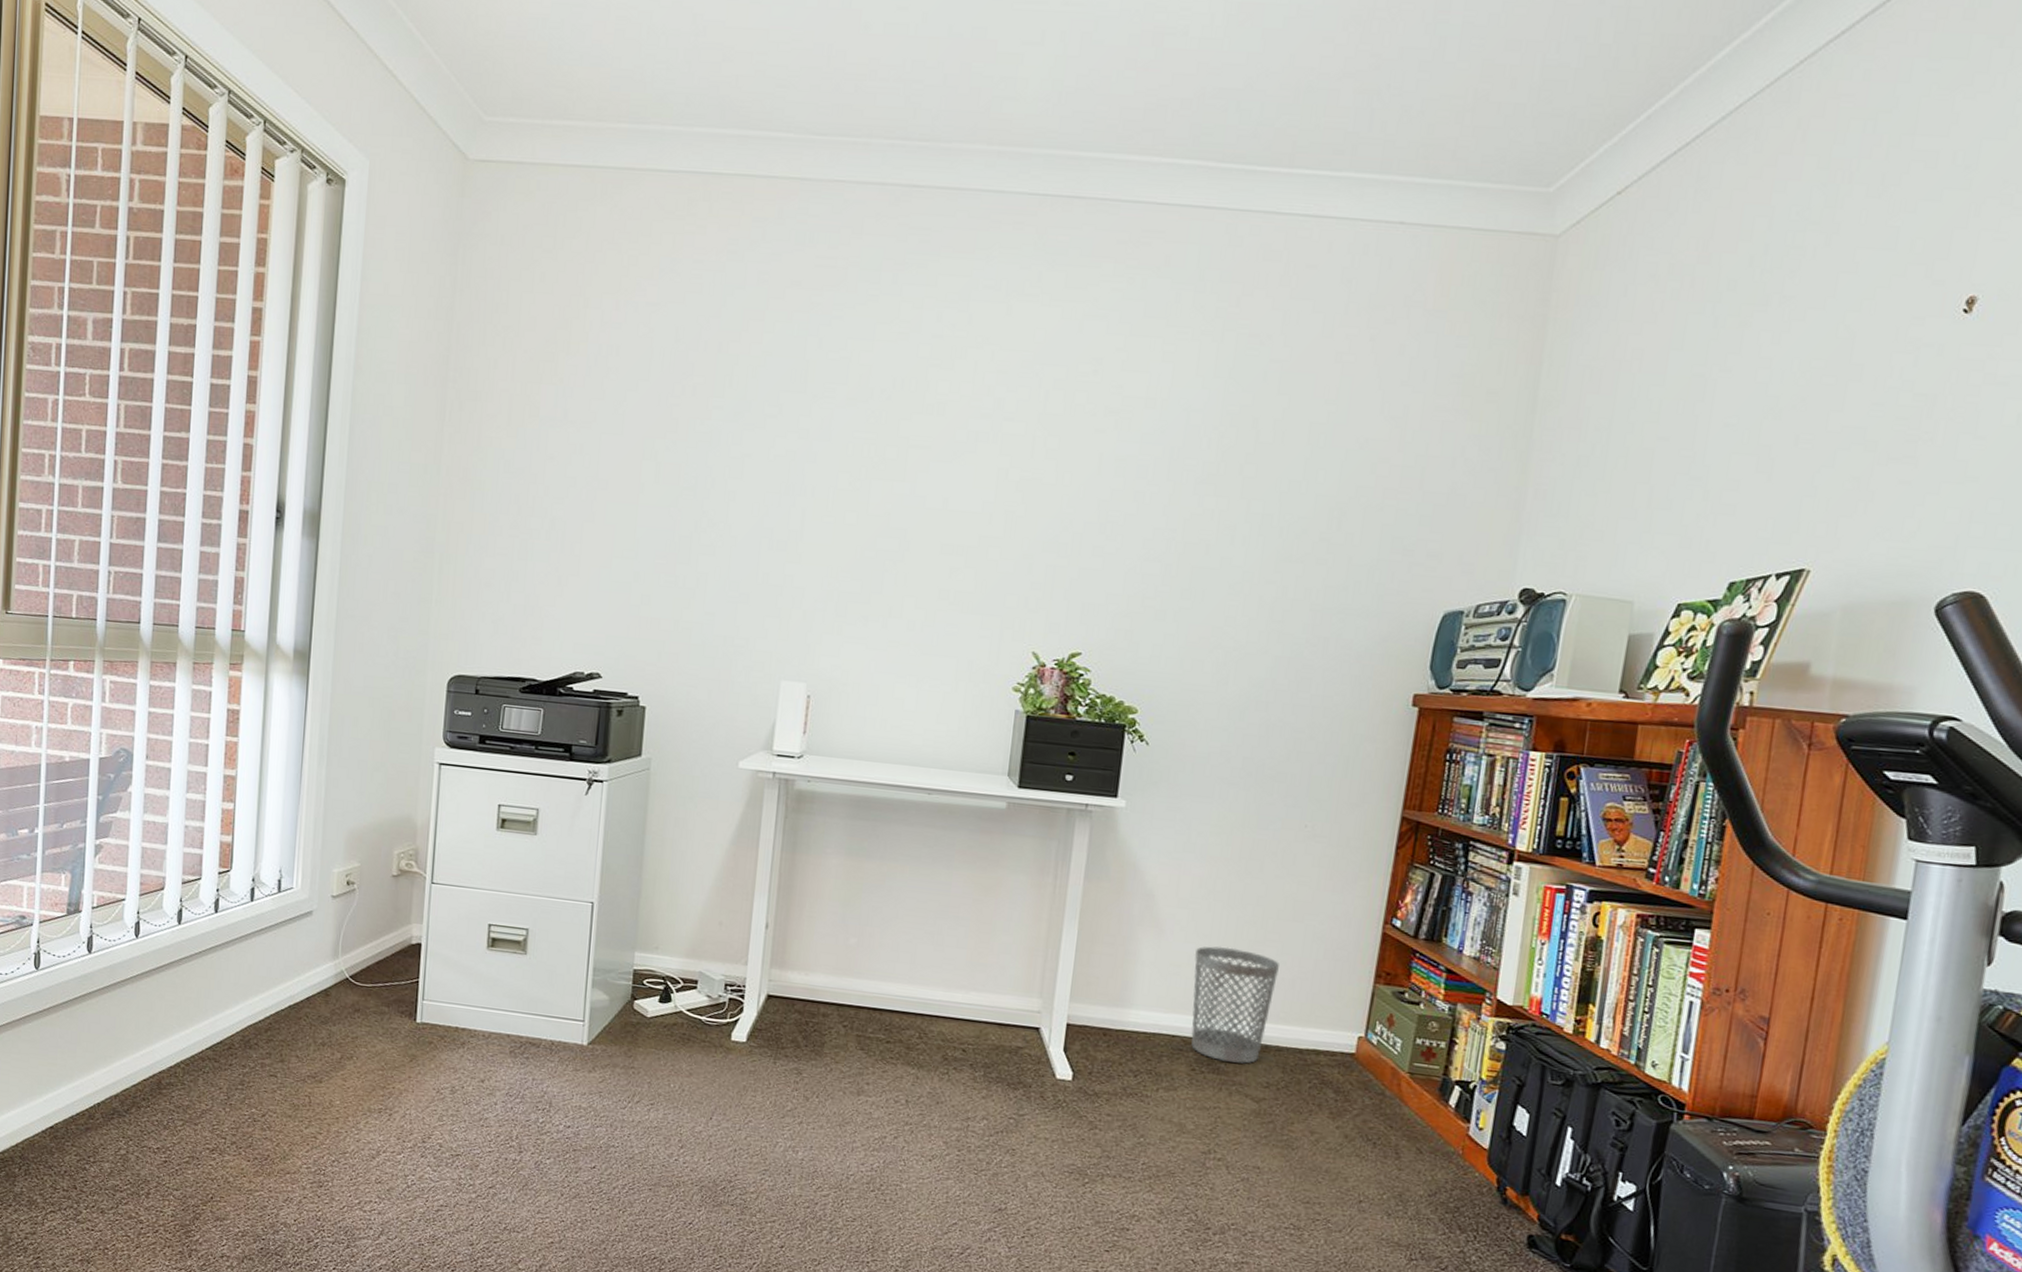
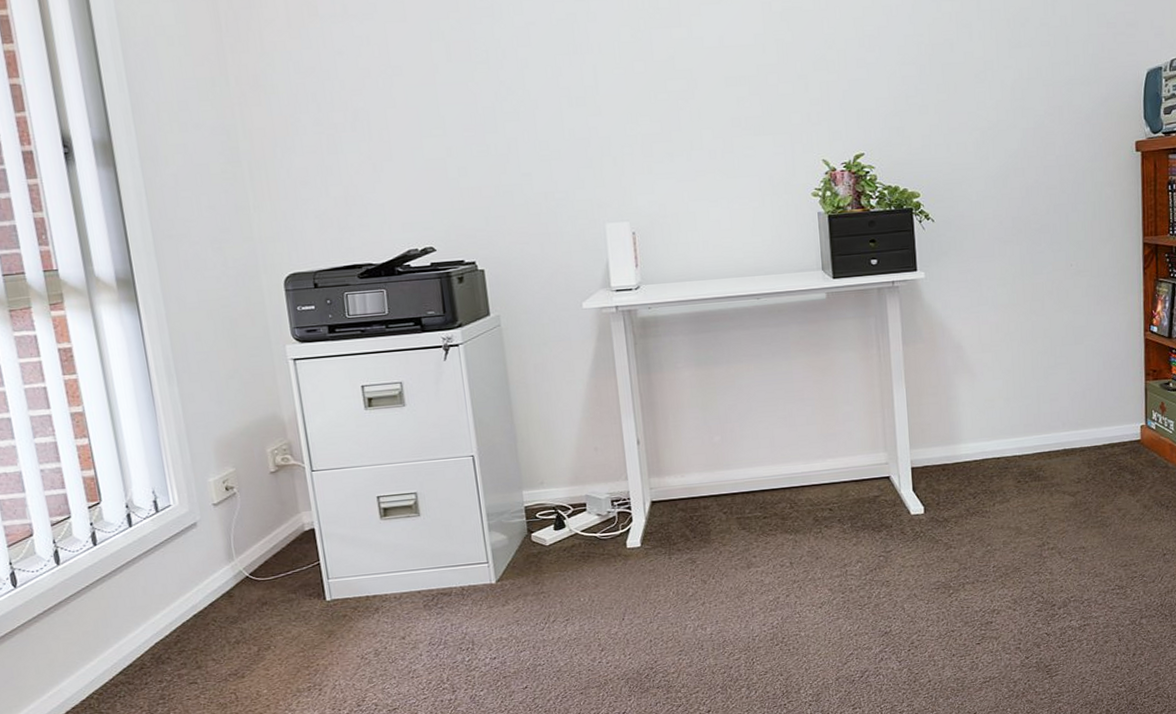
wastebasket: present [1191,946,1279,1064] -> none [1004,376,1071,470]

